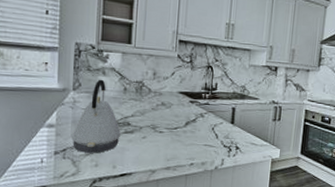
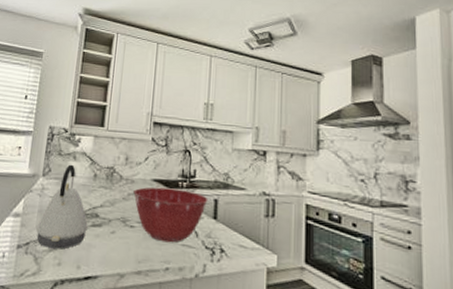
mixing bowl: none [162,98,227,144] -> present [133,187,208,243]

